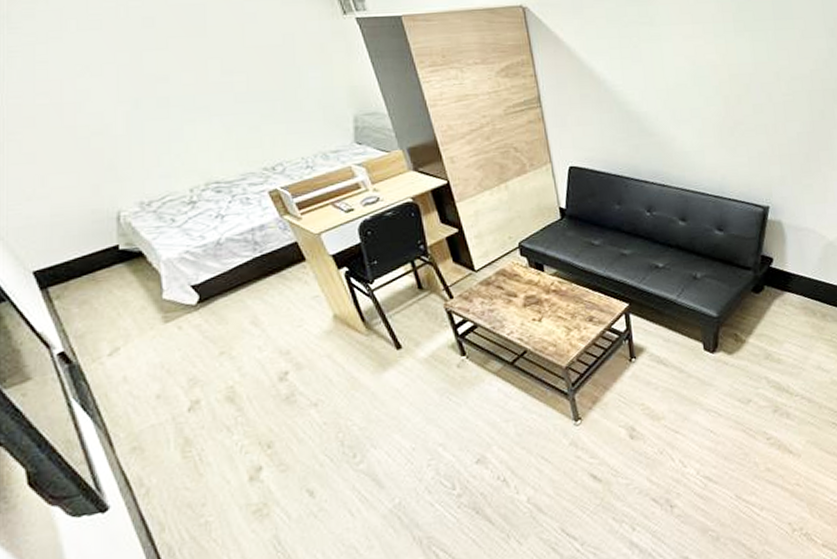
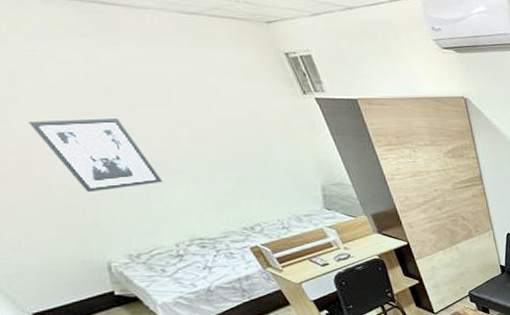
wall art: none [66,52,186,134] -> present [29,118,163,193]

